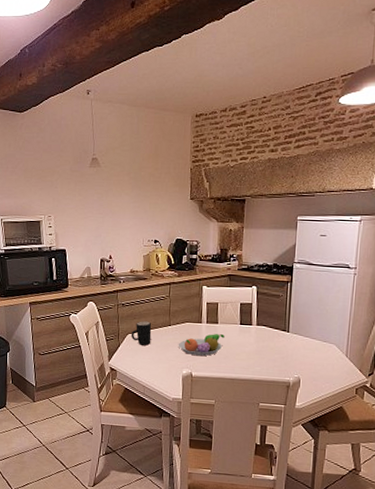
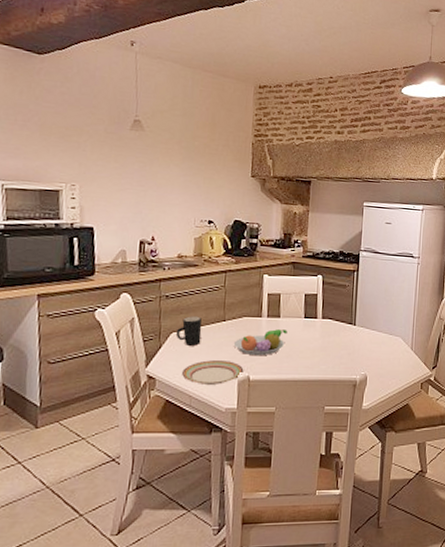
plate: none [137,358,187,378] -> present [182,360,244,385]

